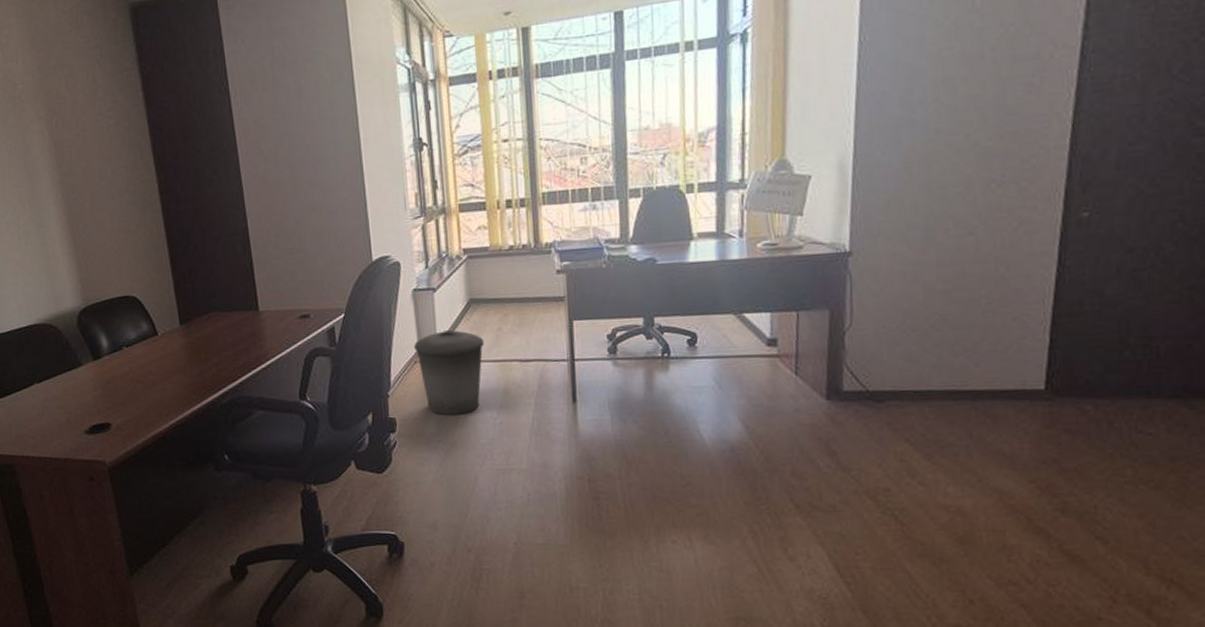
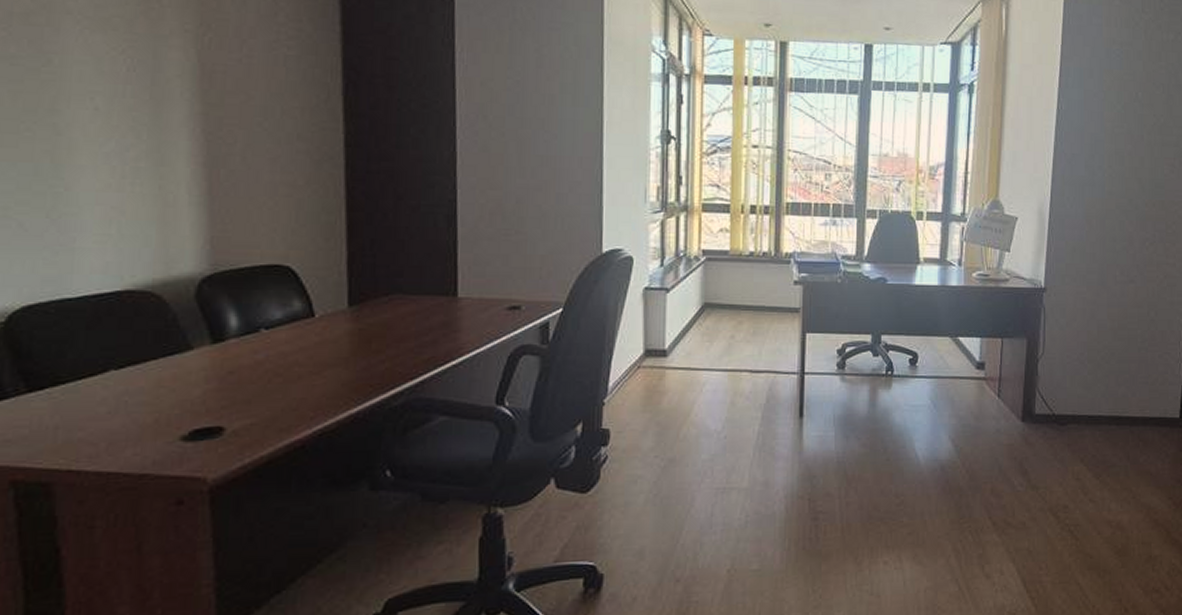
trash can: present [414,329,484,415] -> none [639,333,714,427]

